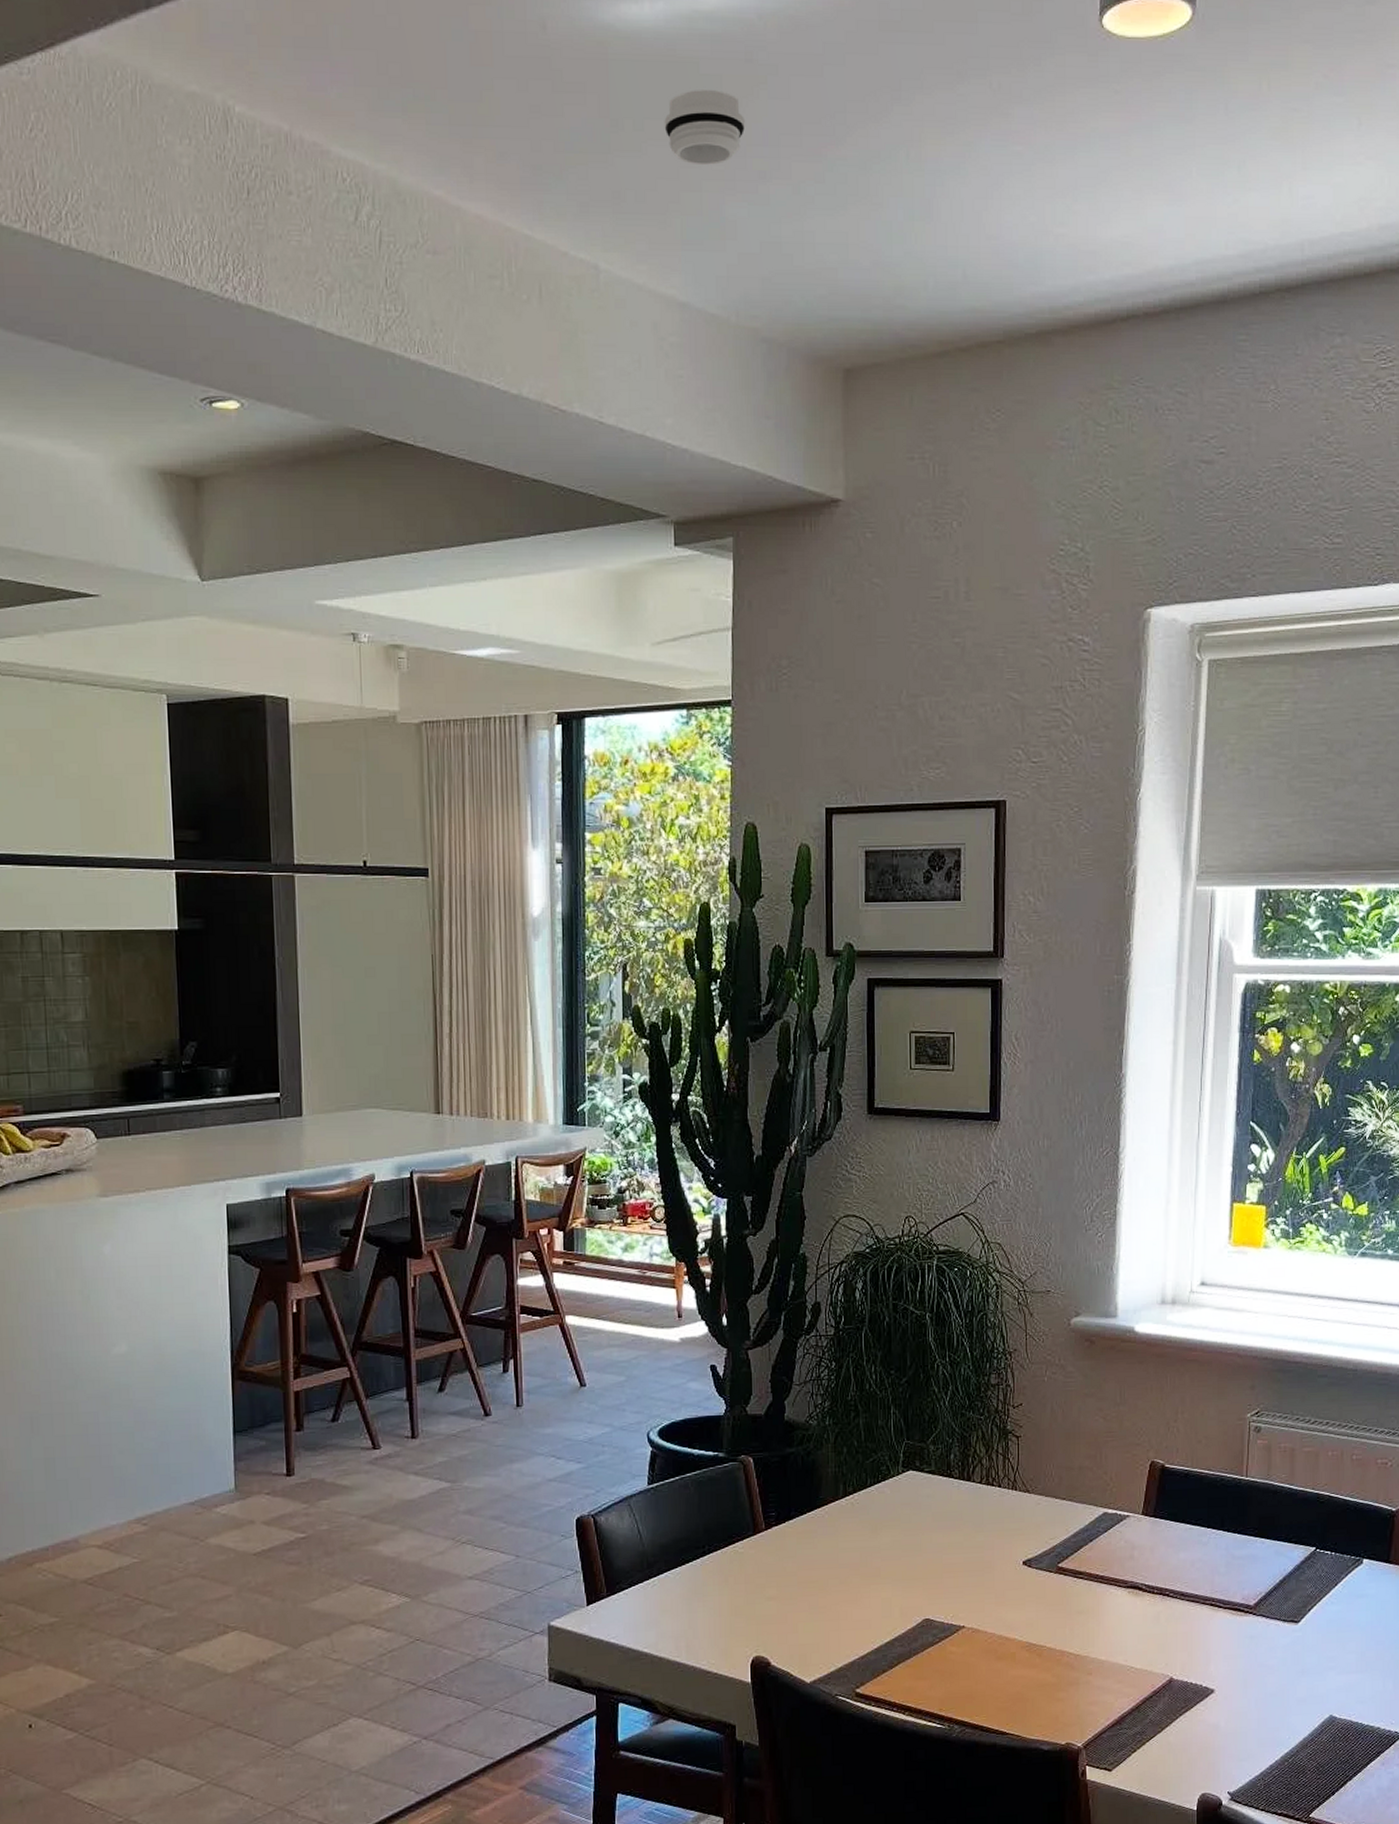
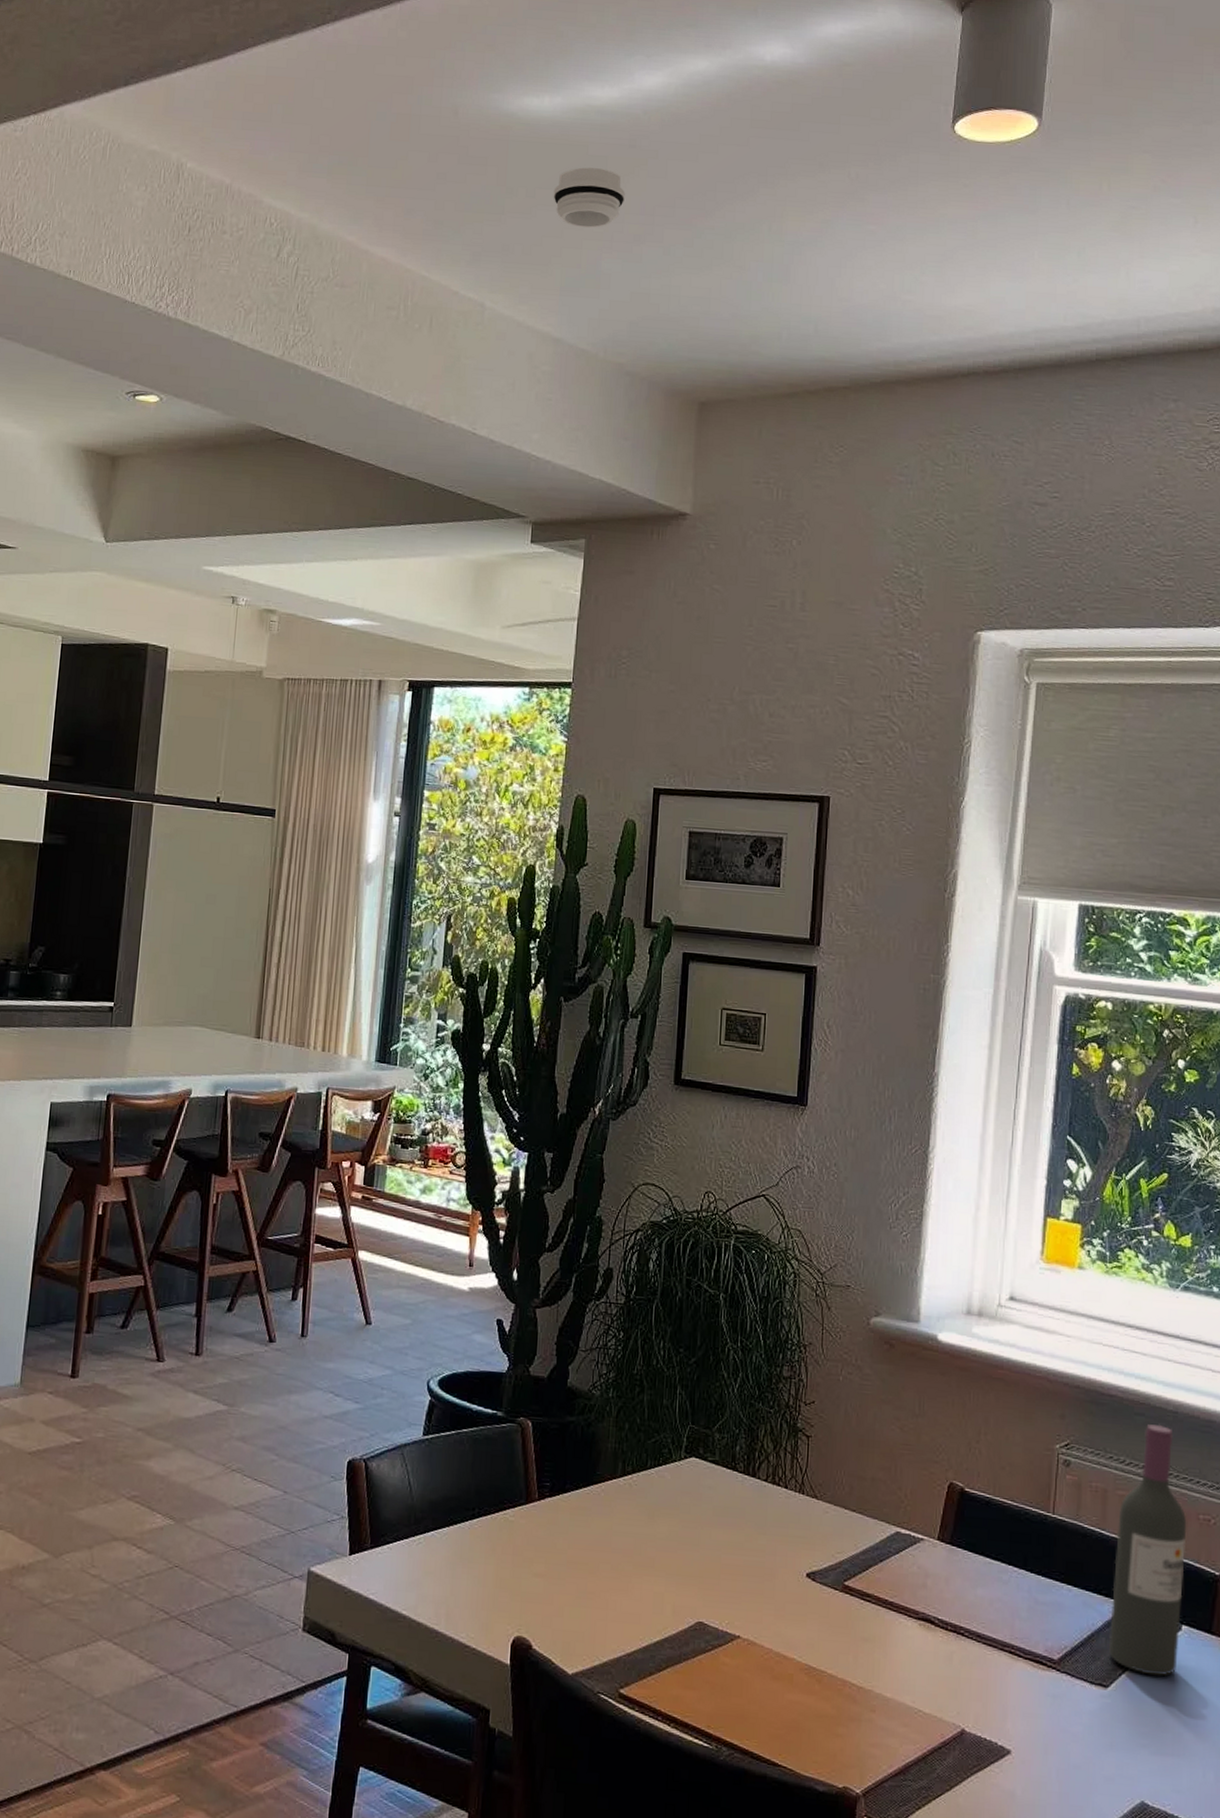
wine bottle: none [1298,1382,1367,1607] -> present [1108,1424,1187,1677]

